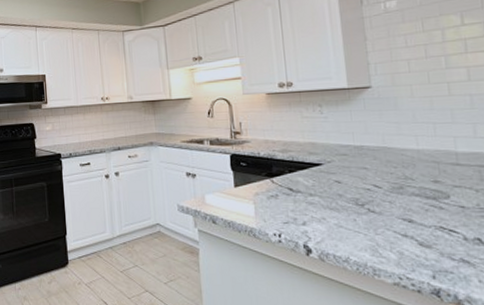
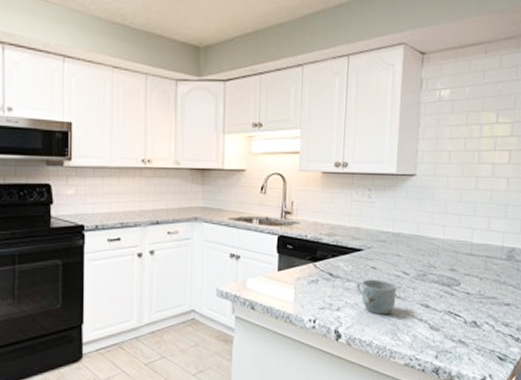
mug: none [320,193,371,229] -> present [356,279,397,315]

